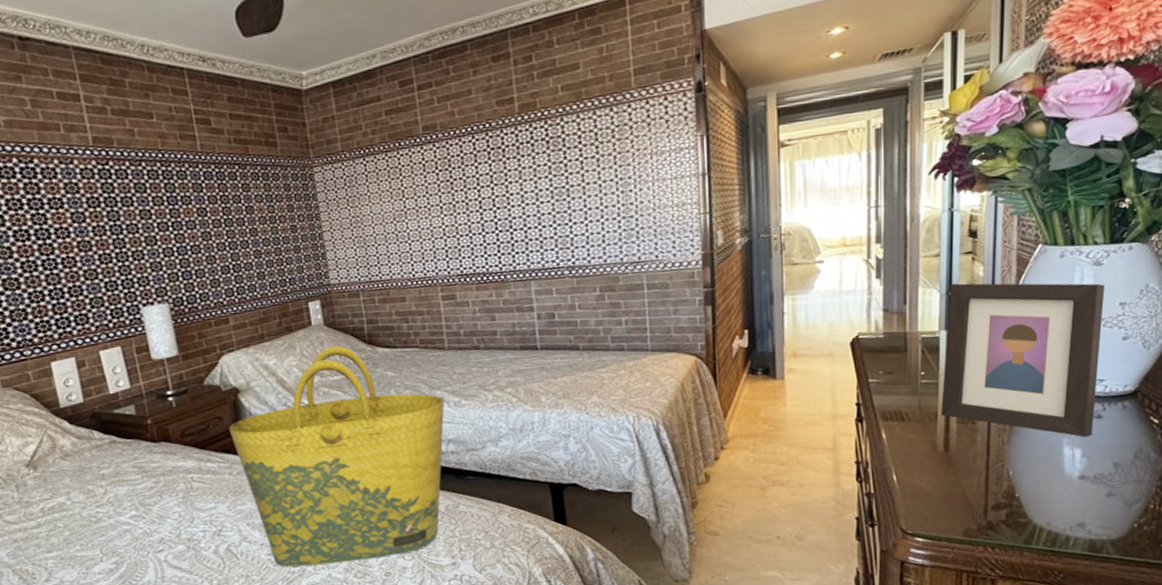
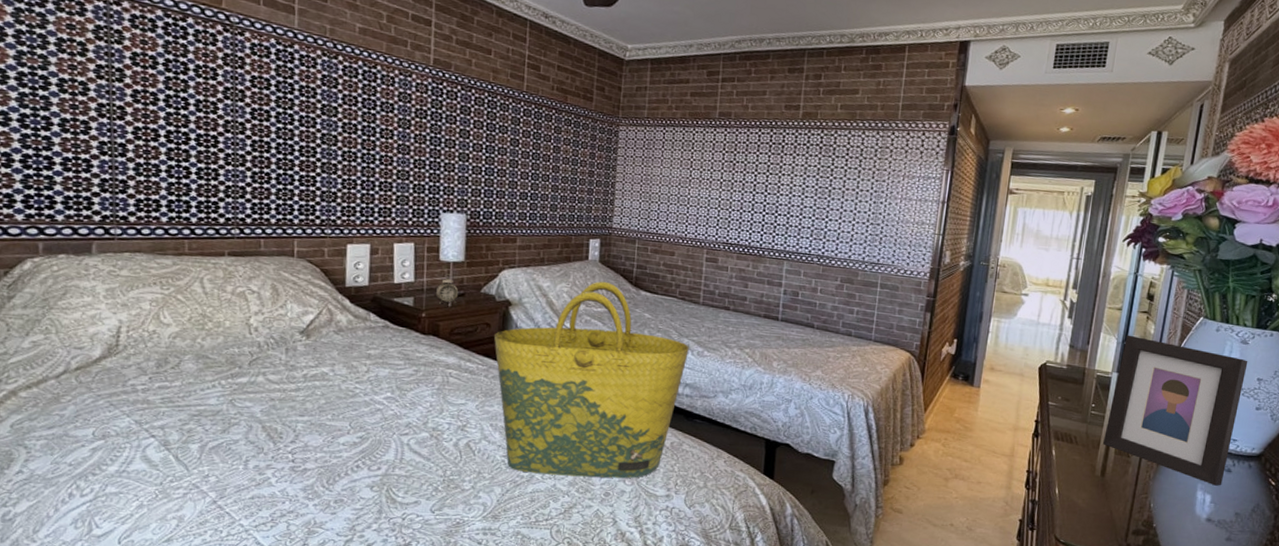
alarm clock: none [155,372,181,408] -> present [435,274,459,305]

